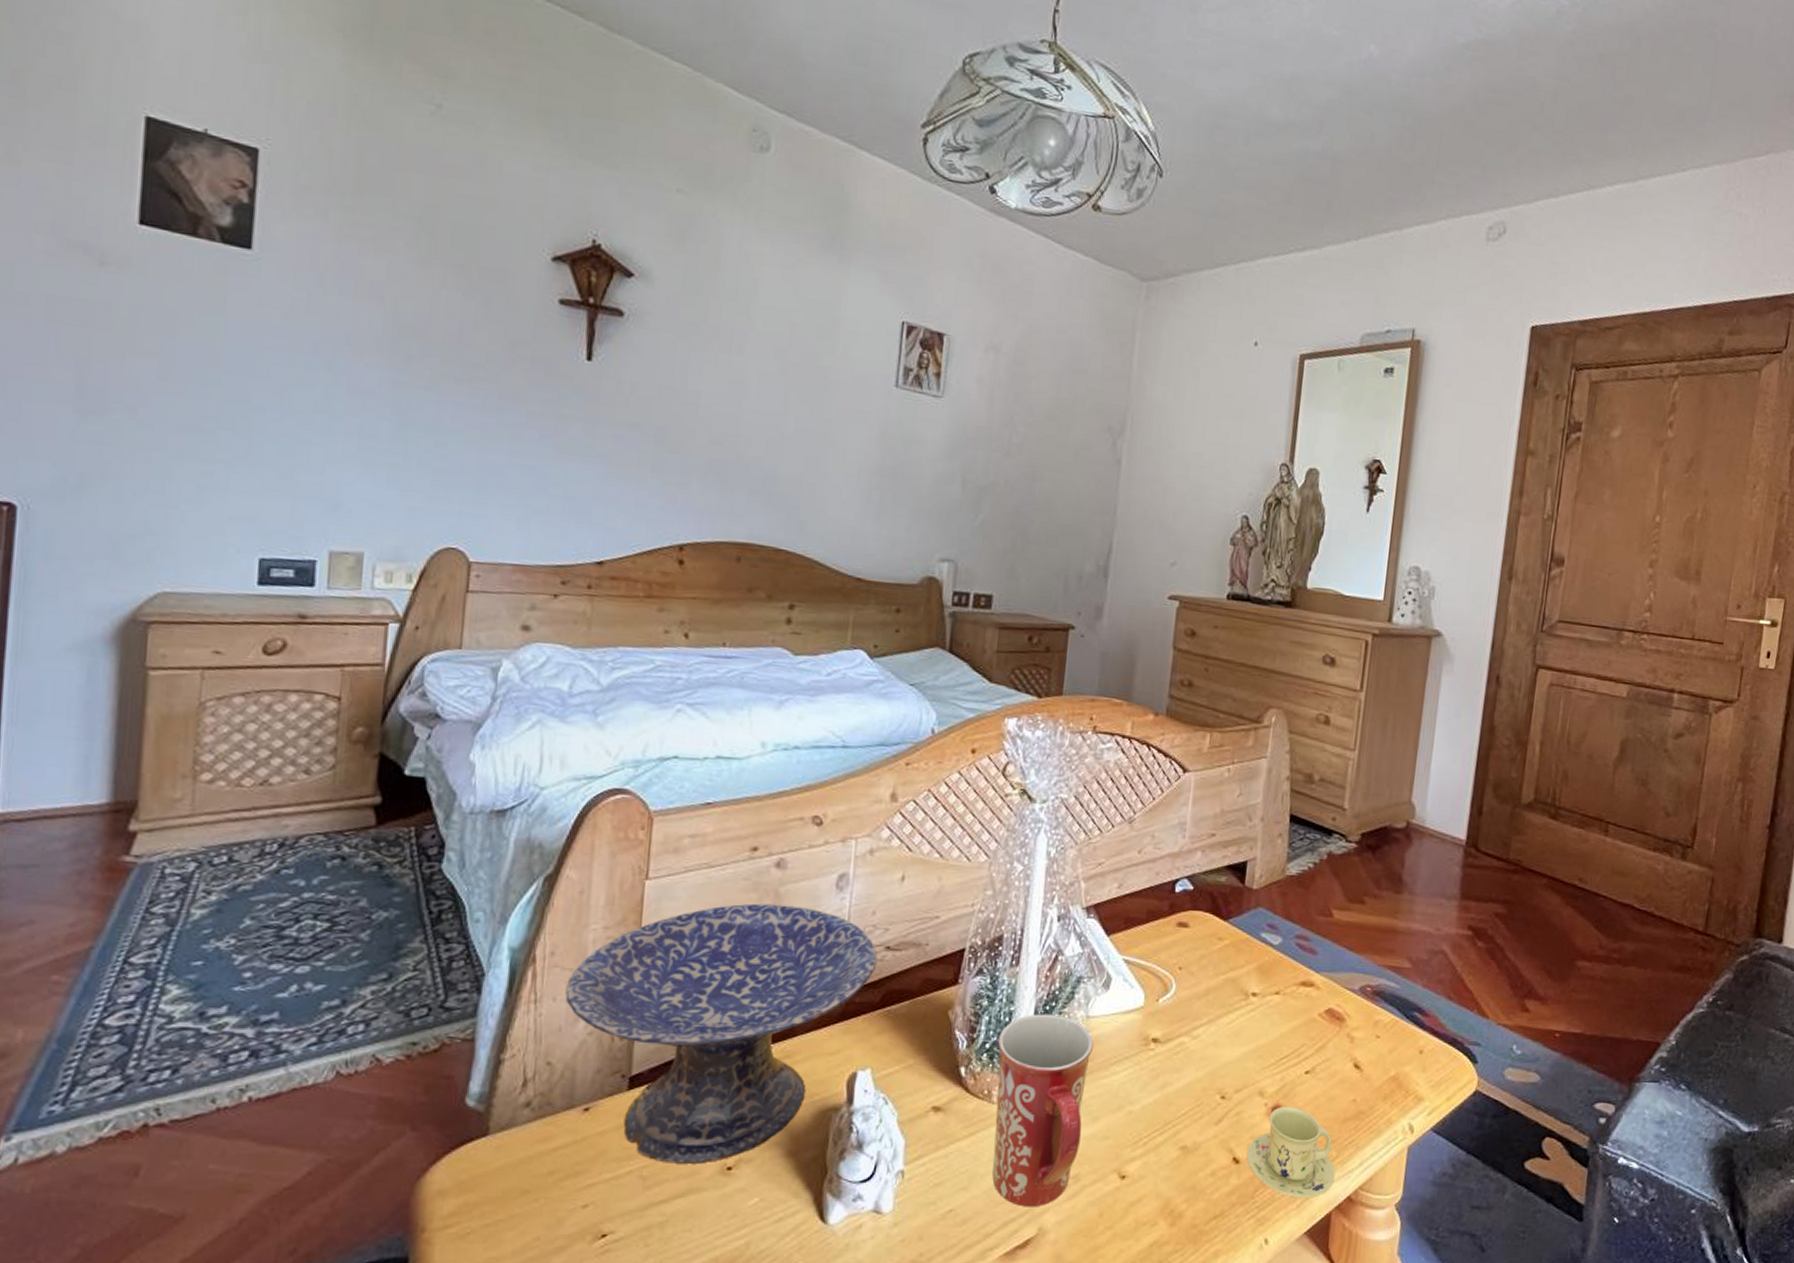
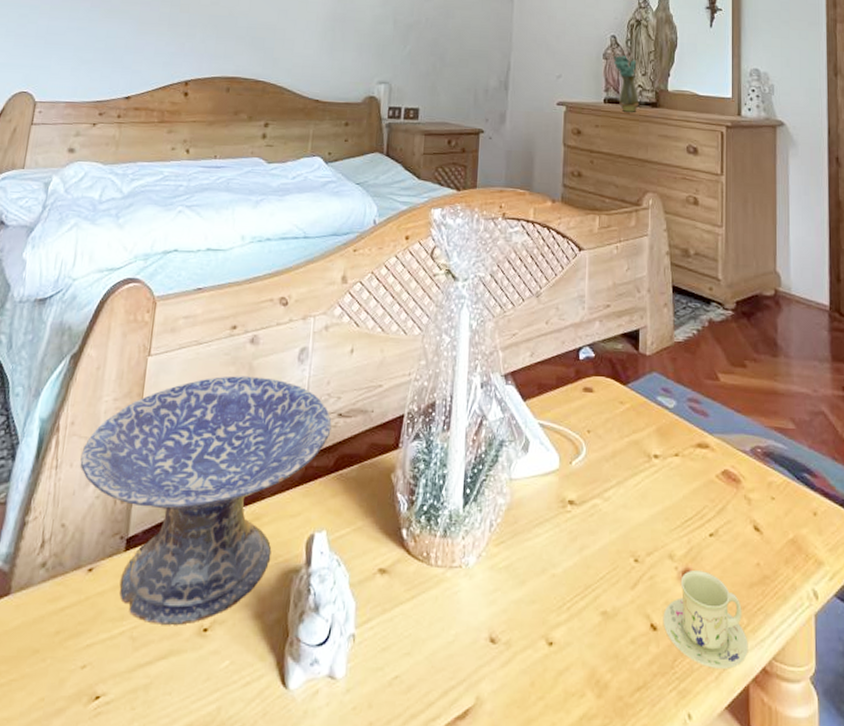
mug: present [992,1014,1094,1207] -> none [432,476,517,675]
vase: none [1242,537,1272,612] -> present [613,53,640,112]

